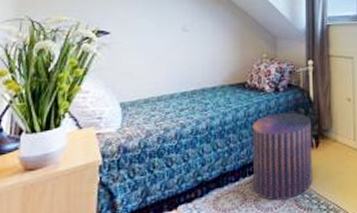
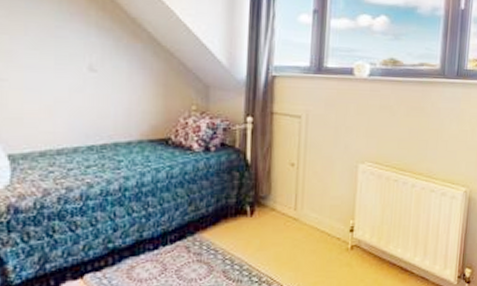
pouf: present [252,112,313,201] -> none [175,175,247,271]

